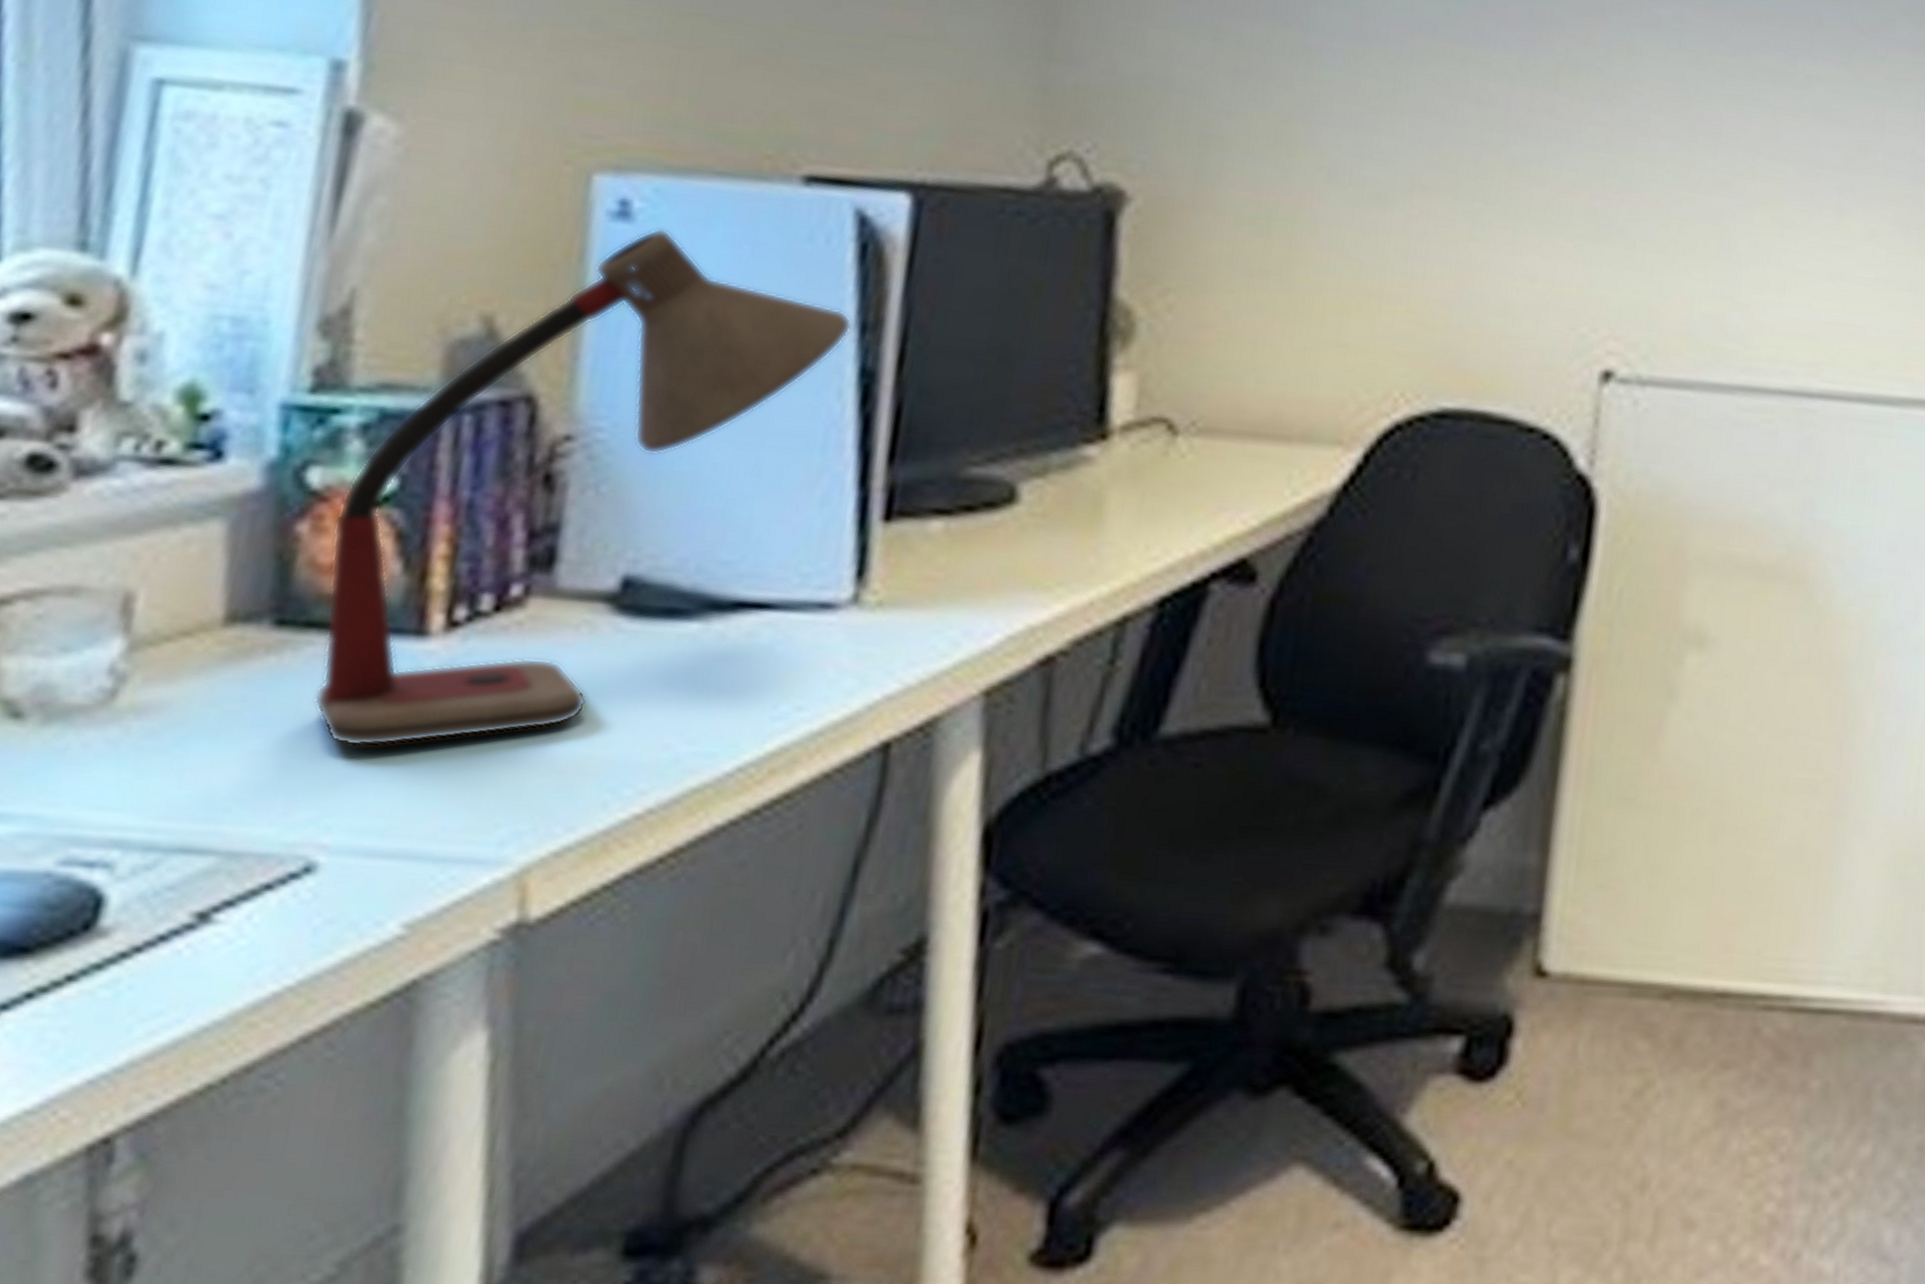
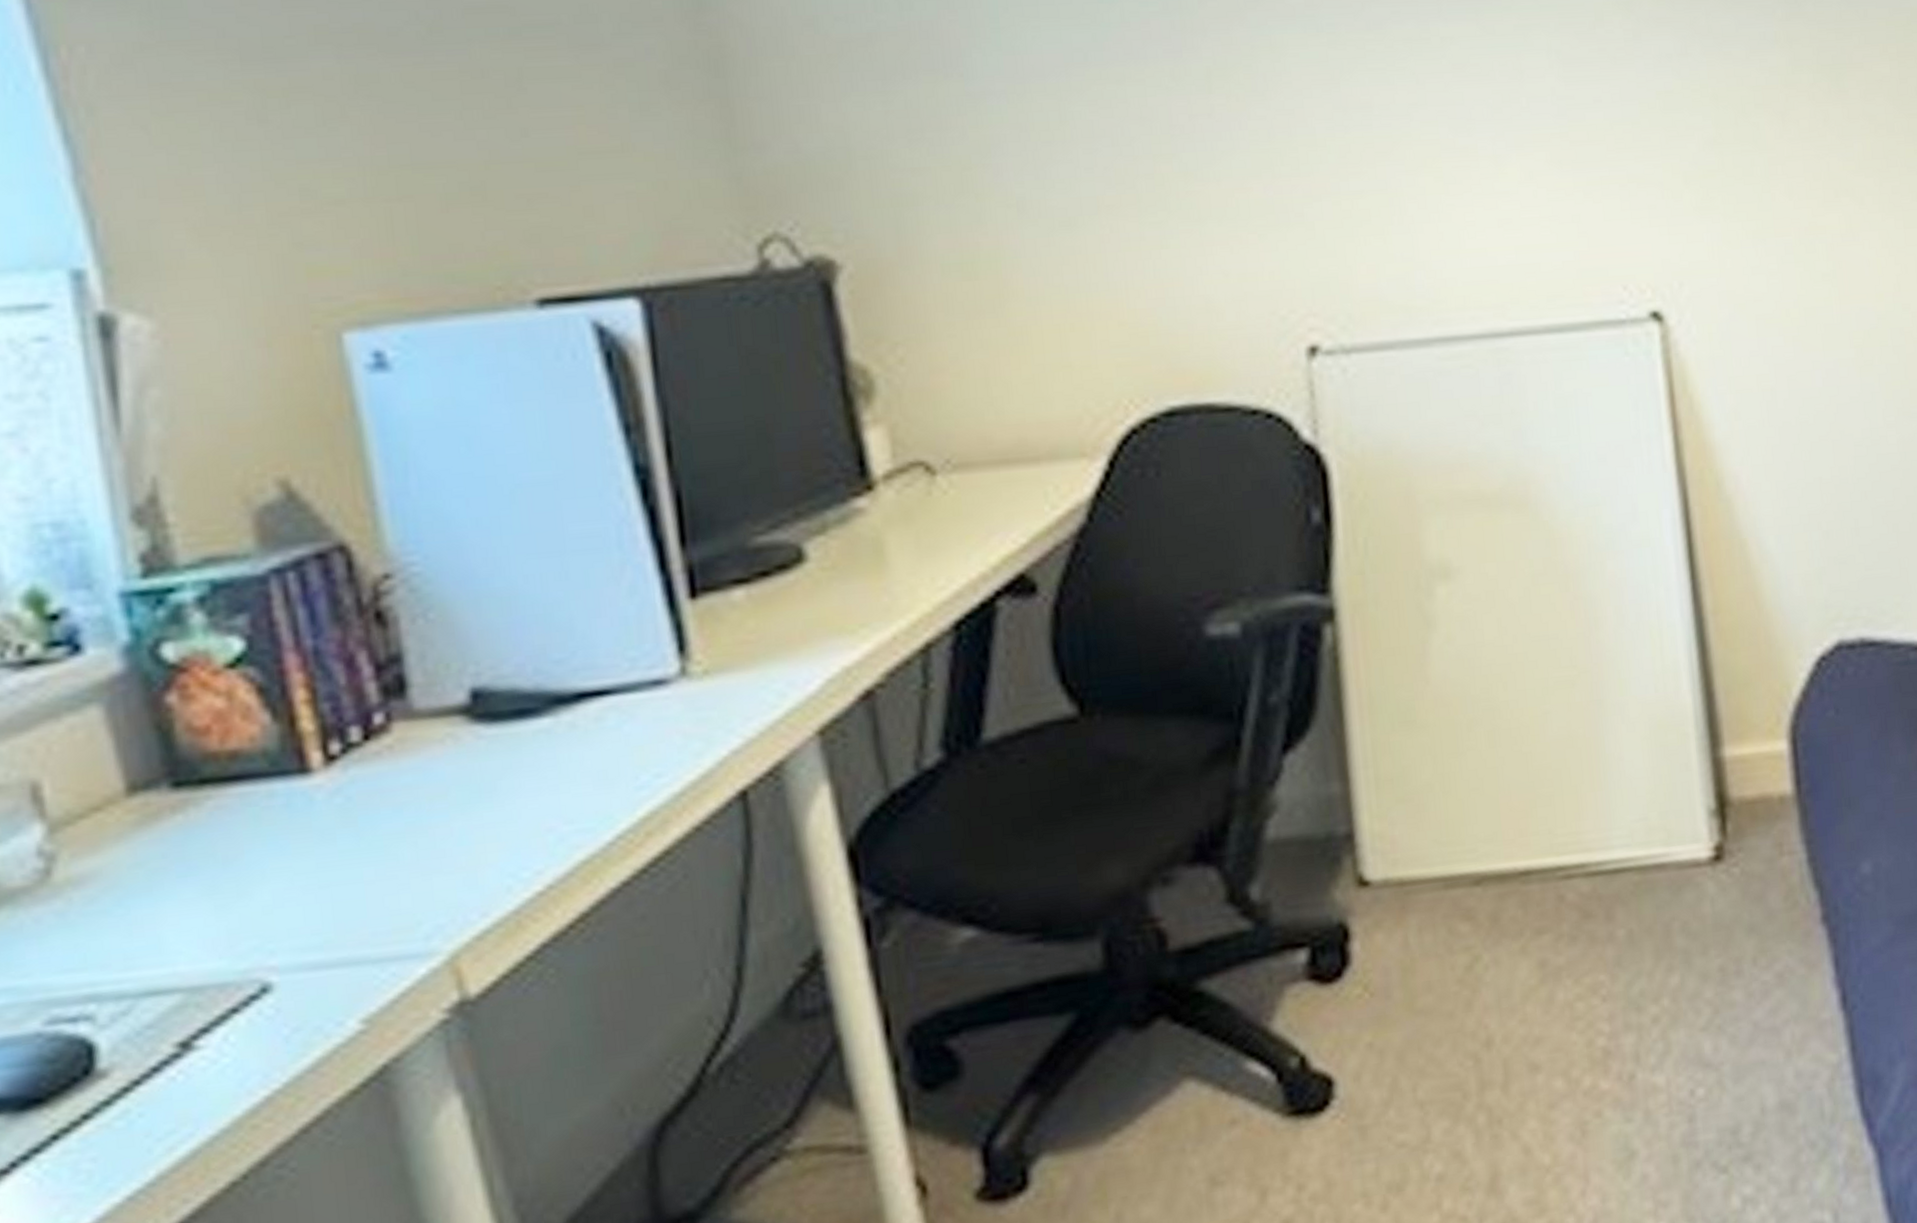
desk lamp: present [313,228,852,747] -> none [198,372,616,880]

